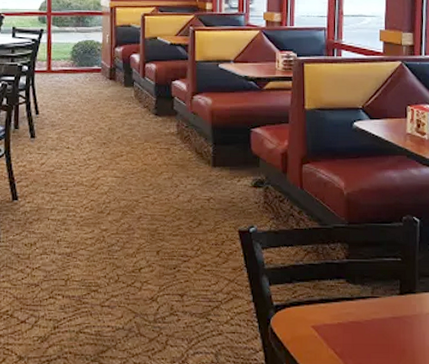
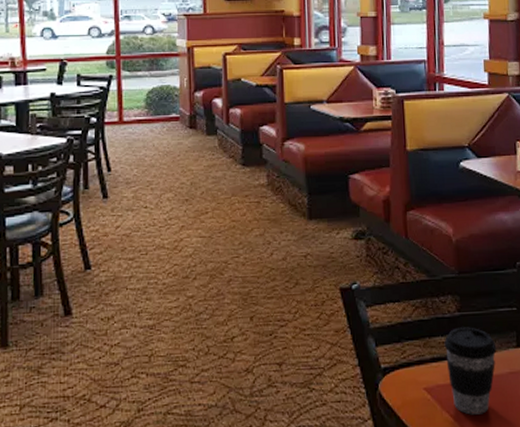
coffee cup: none [332,273,381,354] -> present [444,327,497,415]

